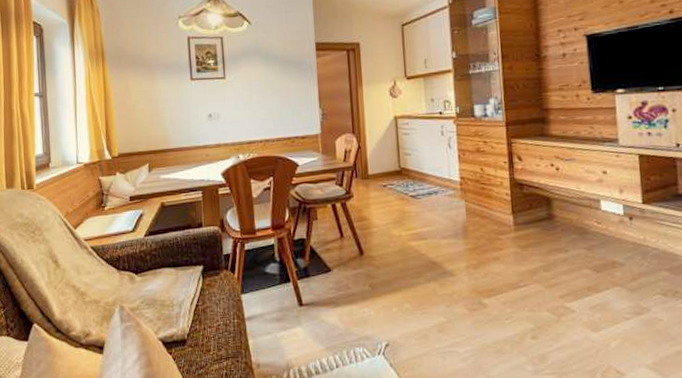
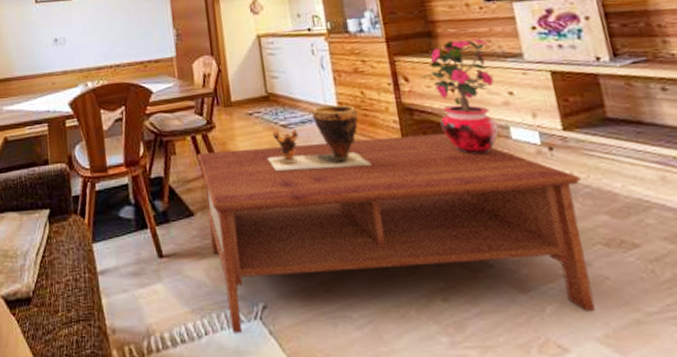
coffee table: none [336,205,652,366] -> present [197,133,596,334]
clay pot: none [397,179,485,234] -> present [268,104,372,171]
potted flower: none [531,123,593,223] -> present [419,35,499,155]

